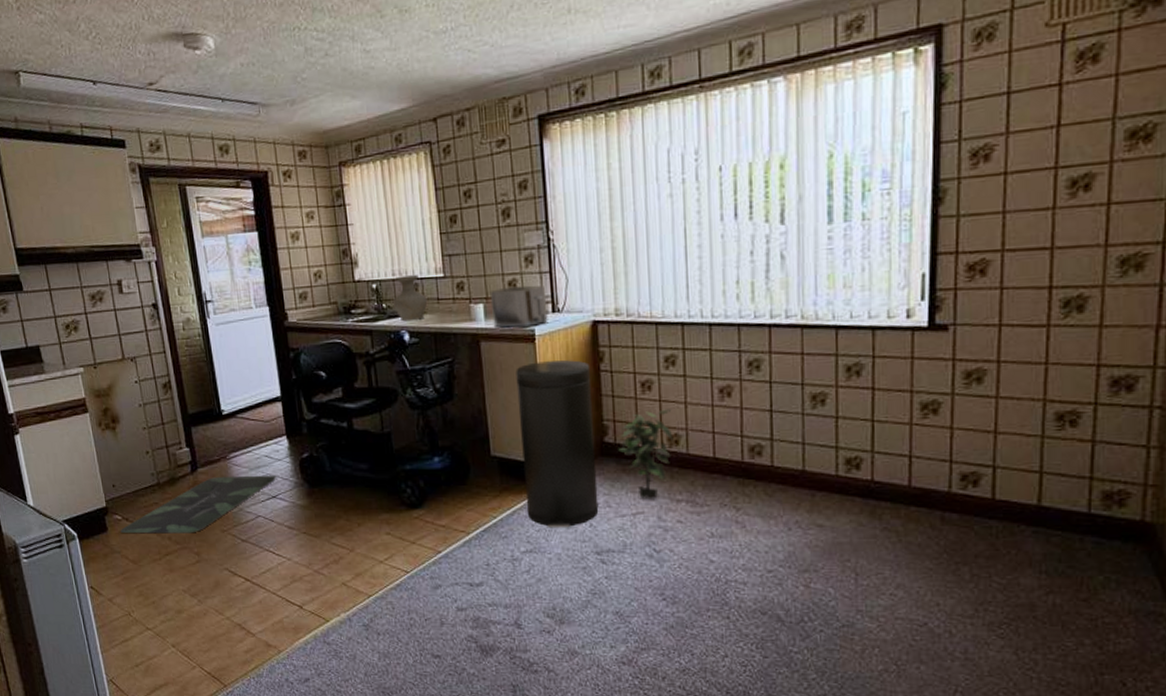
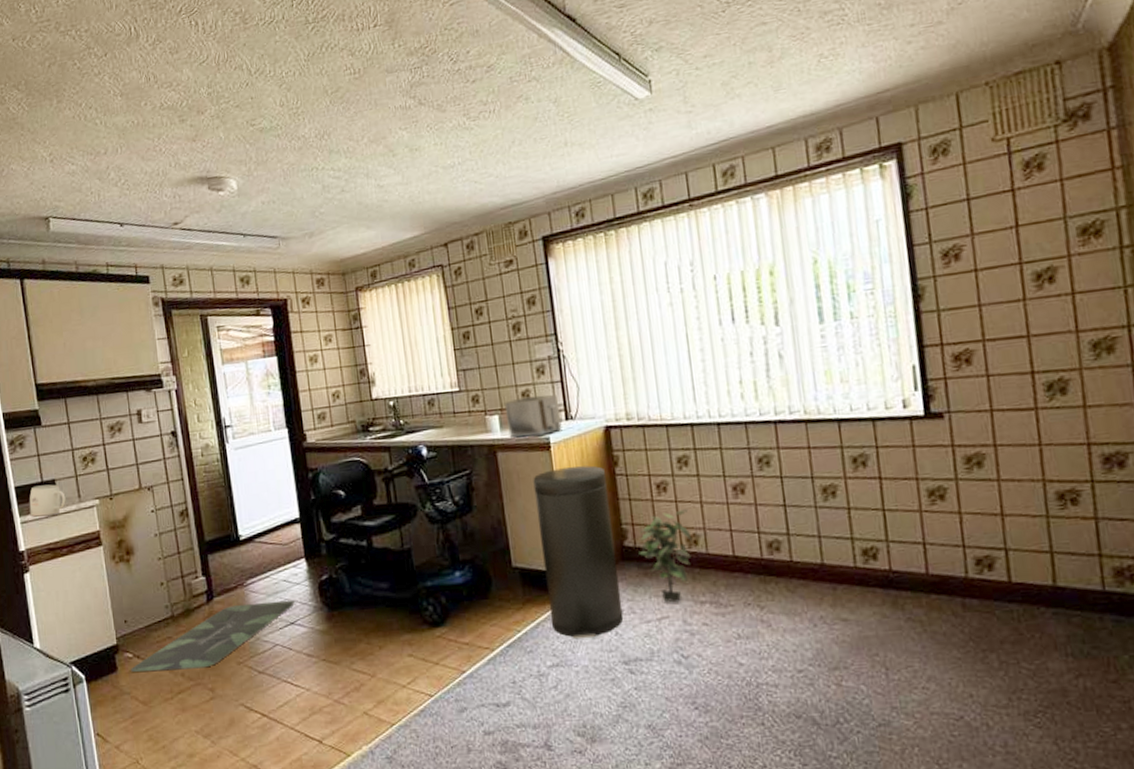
mug: none [15,350,51,381] -> present [29,484,66,517]
vase: present [392,275,428,322] -> none [409,390,444,437]

